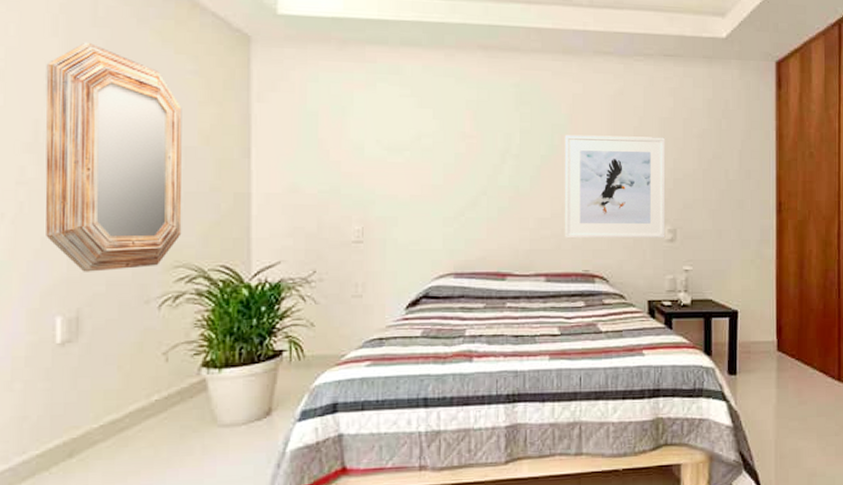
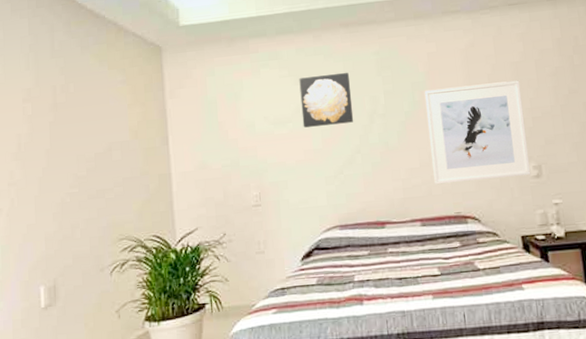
home mirror: present [45,43,182,272] -> none [23,71,123,249]
wall art: none [422,101,483,160] -> present [299,72,354,128]

